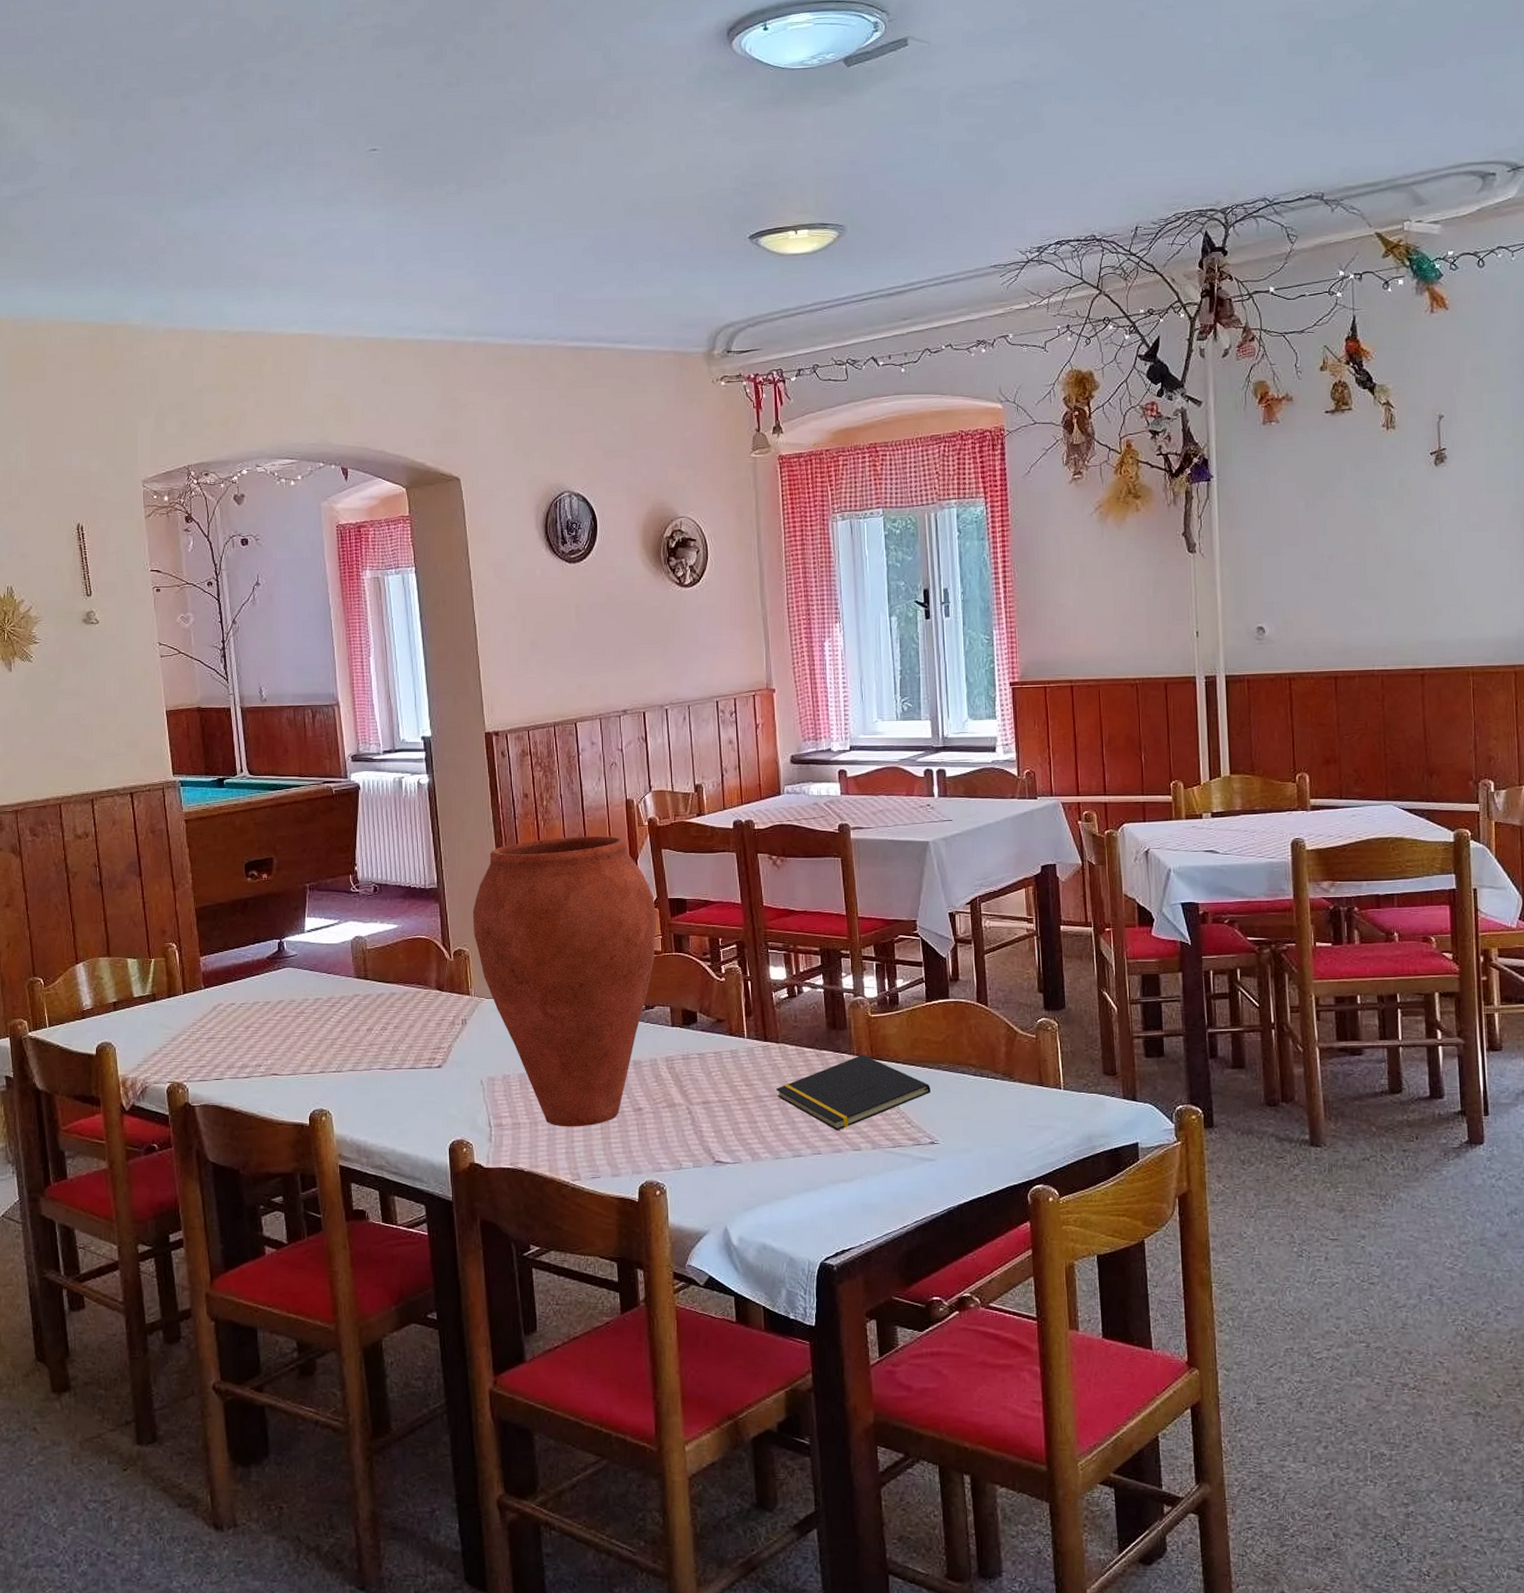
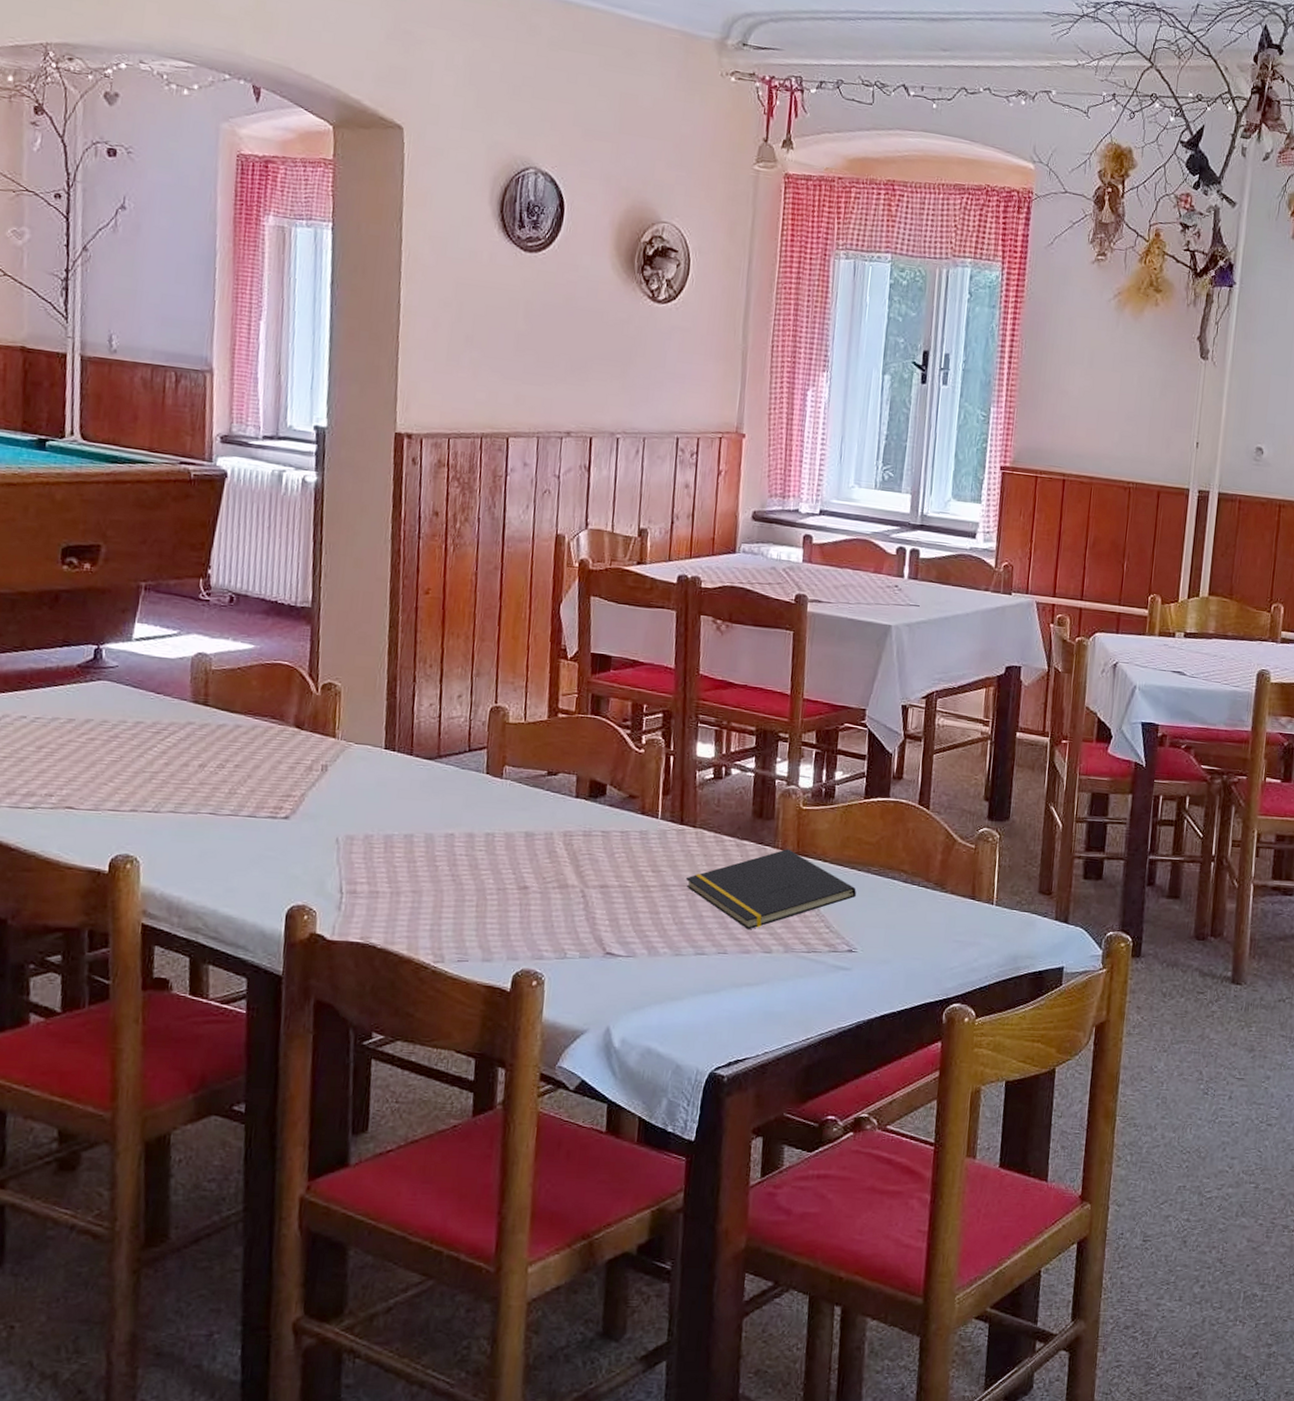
vase: present [472,835,657,1127] -> none [350,566,575,902]

